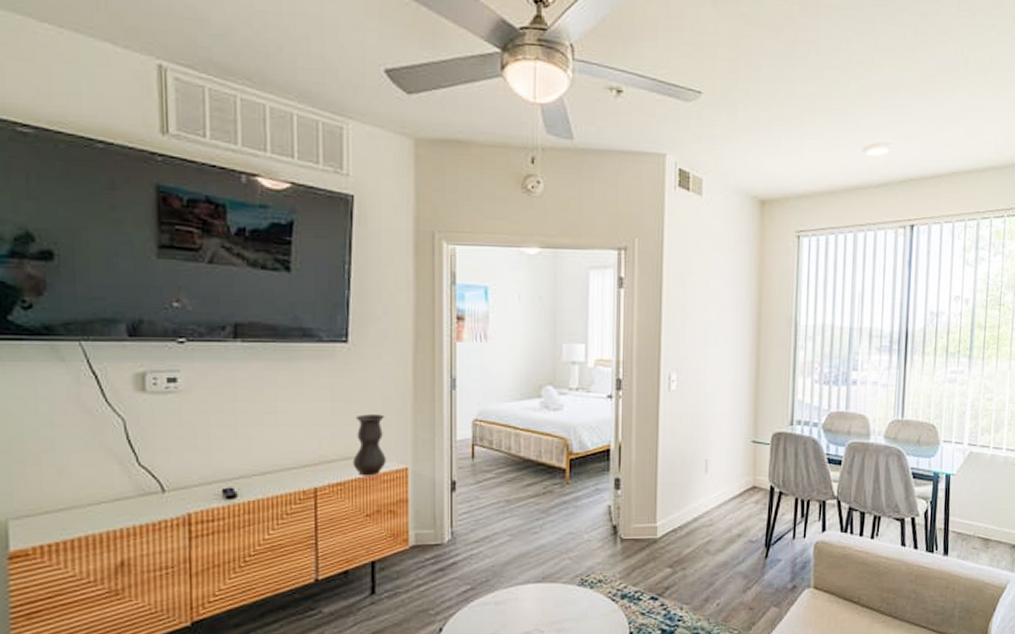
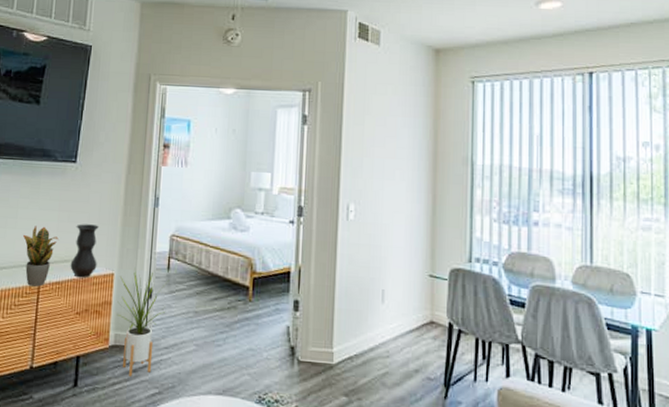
potted plant: none [288,420,334,491] -> present [23,226,58,287]
house plant: none [415,459,475,576] -> present [116,267,170,376]

